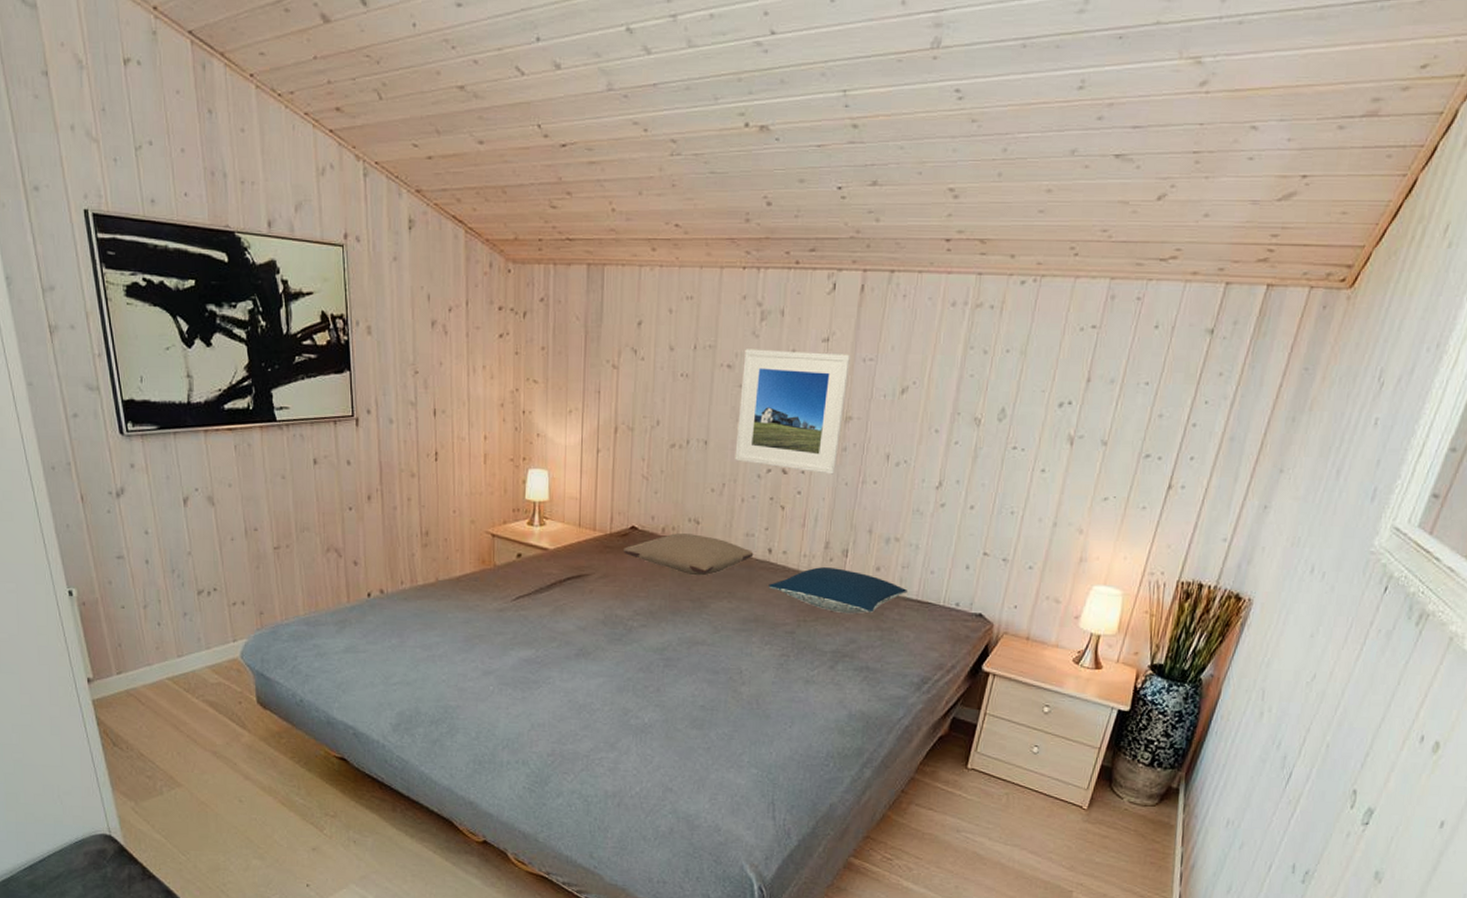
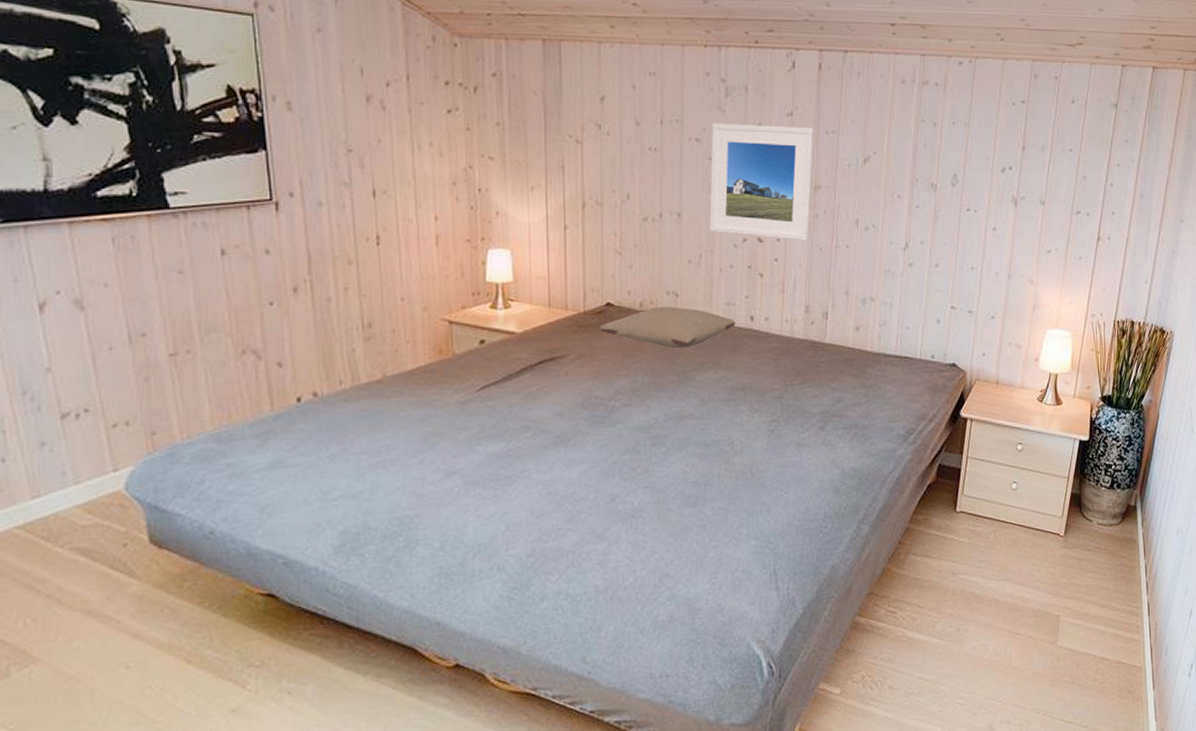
pillow: present [768,567,907,613] -> none [753,330,886,374]

